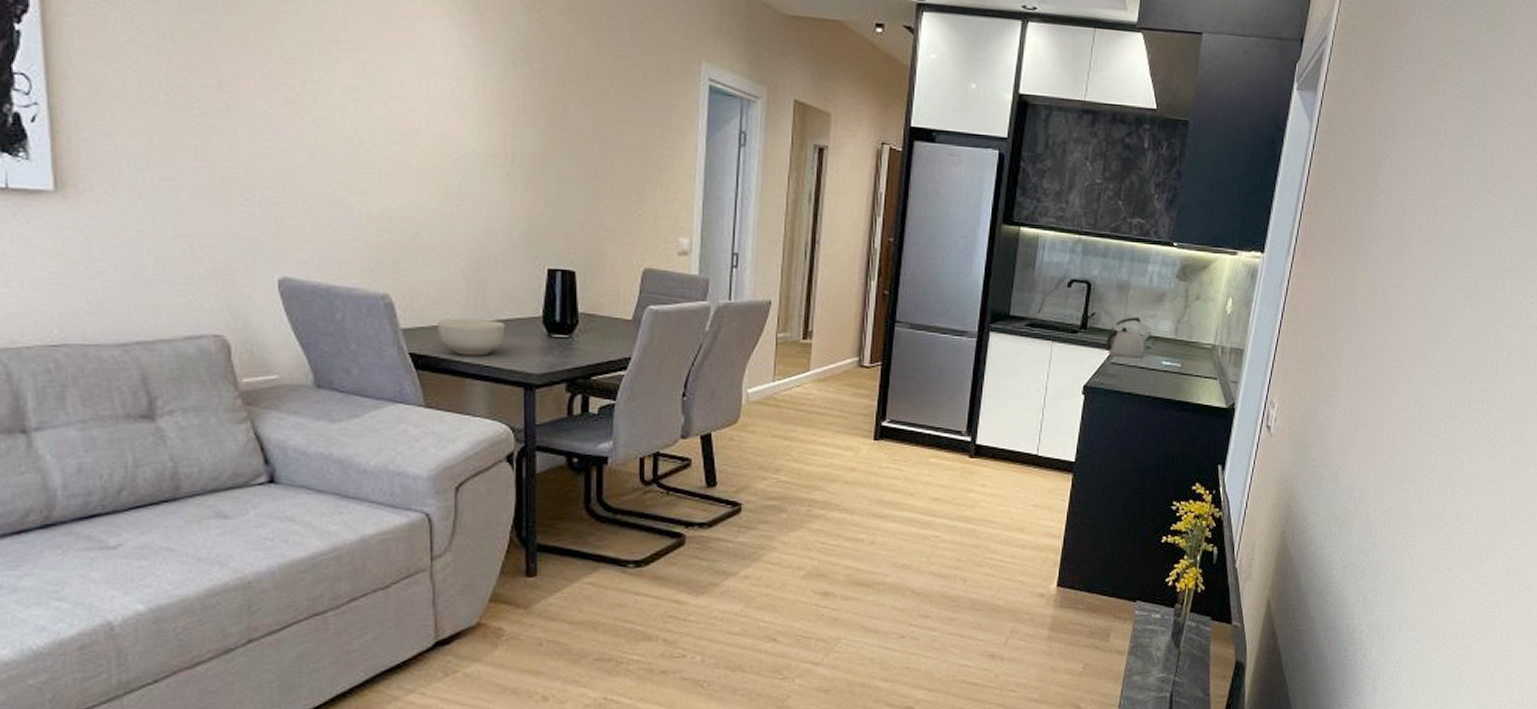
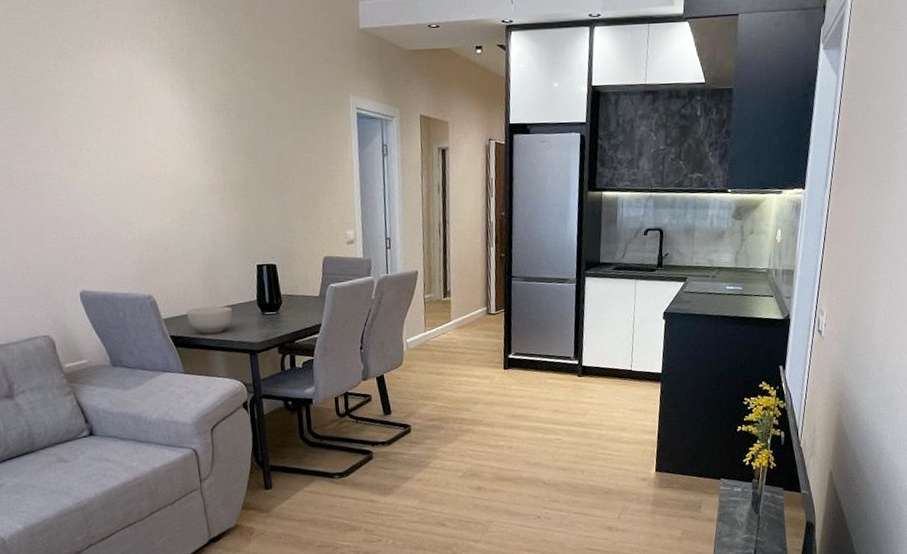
kettle: present [1105,317,1152,360] -> none [678,253,716,288]

